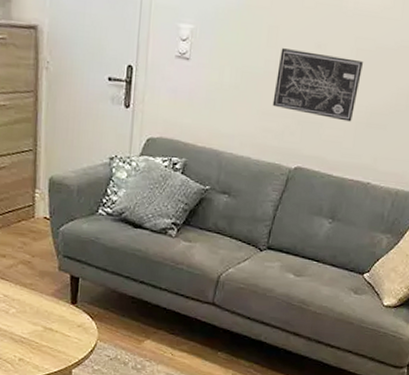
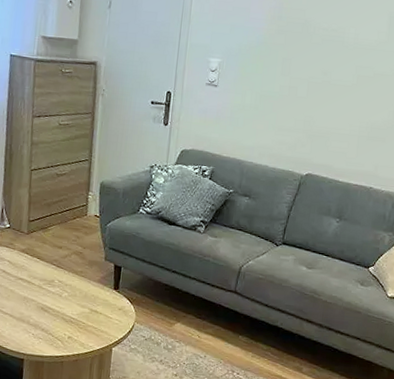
wall art: present [272,48,363,122] -> none [286,76,363,136]

